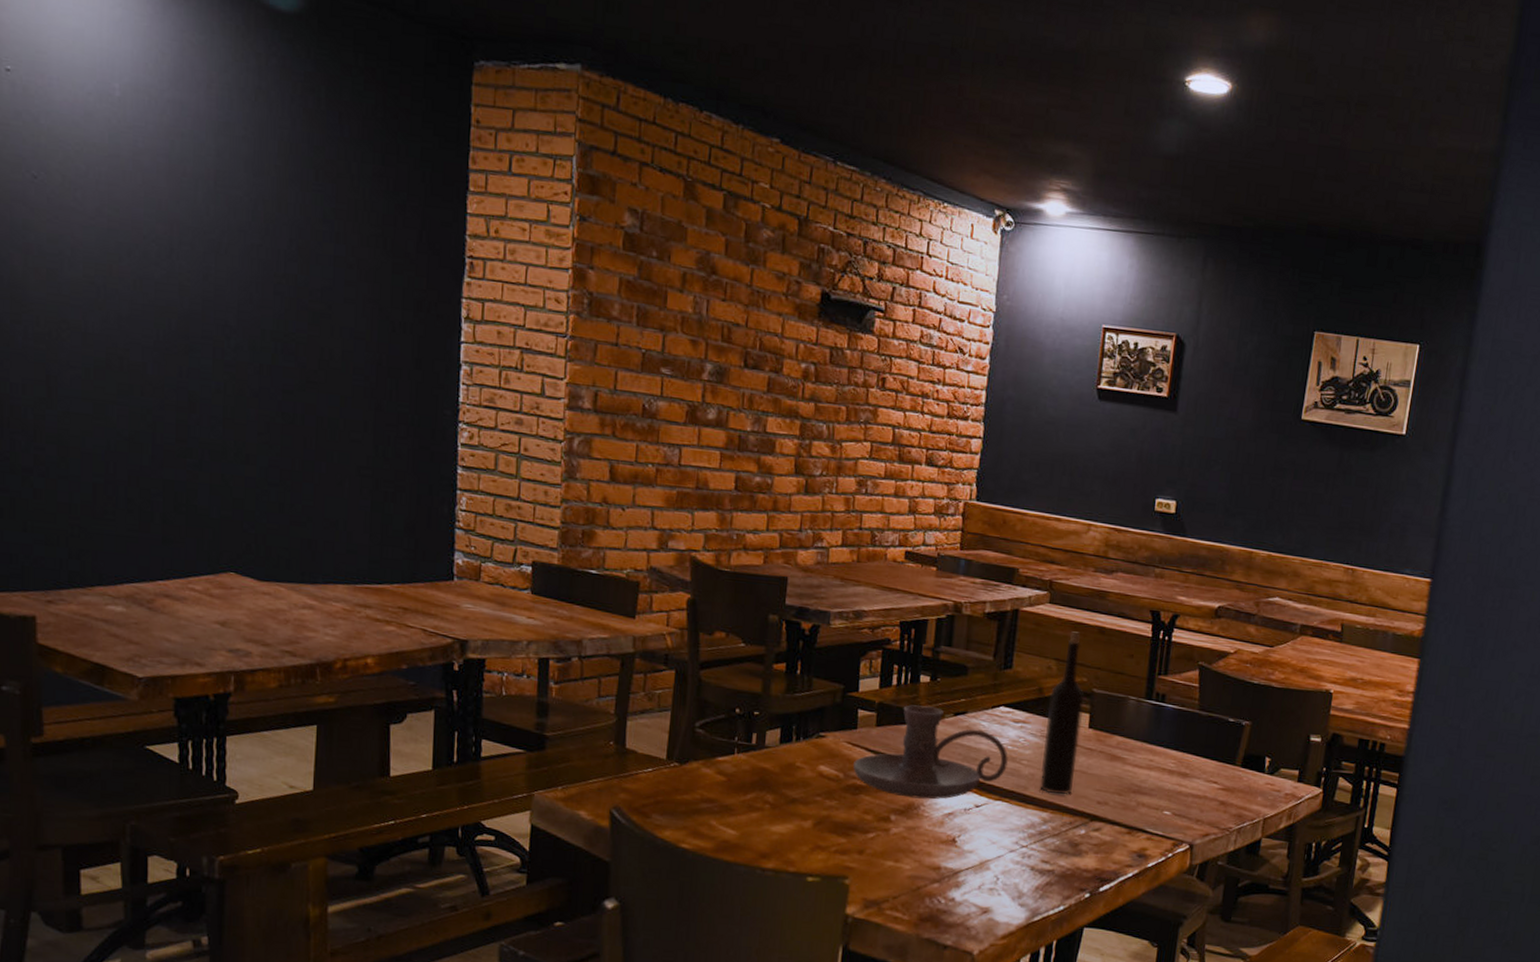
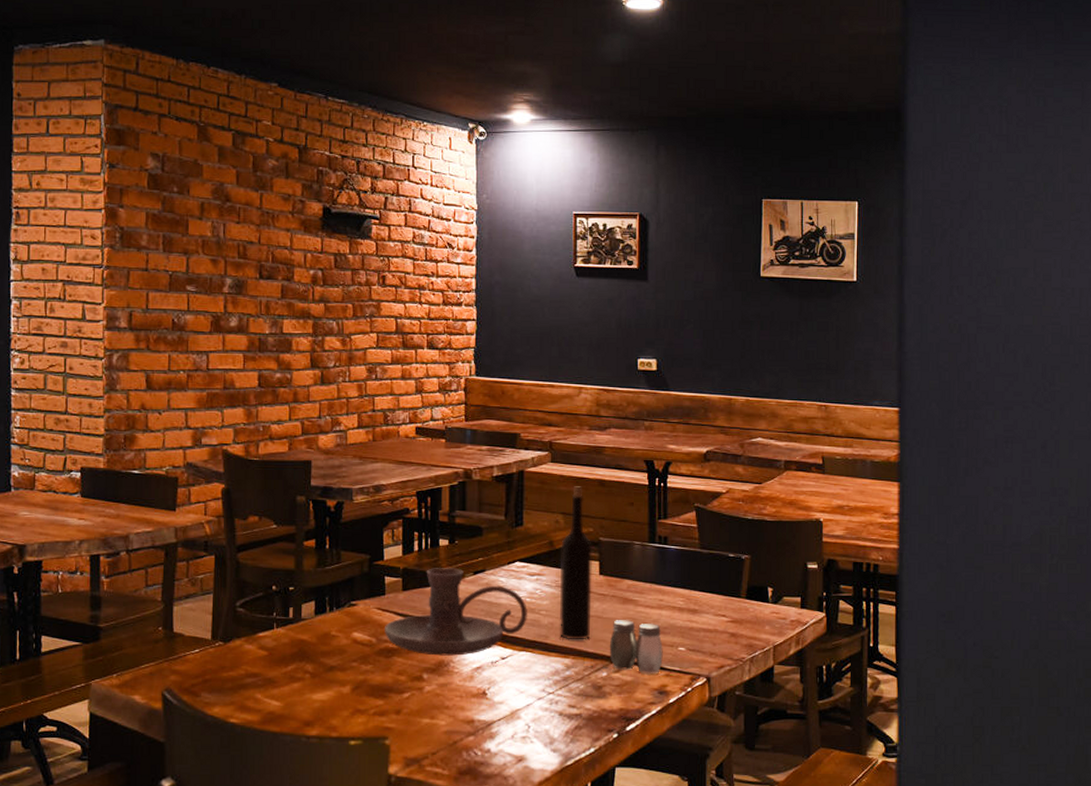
salt and pepper shaker: none [1090,777,1148,836] -> present [609,620,663,673]

